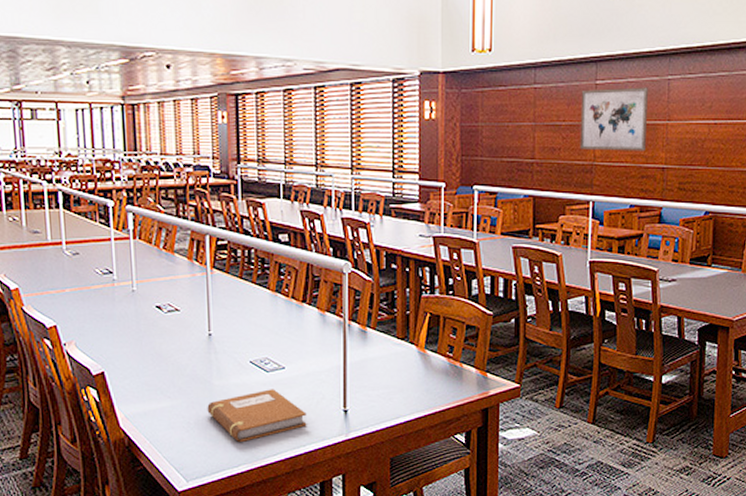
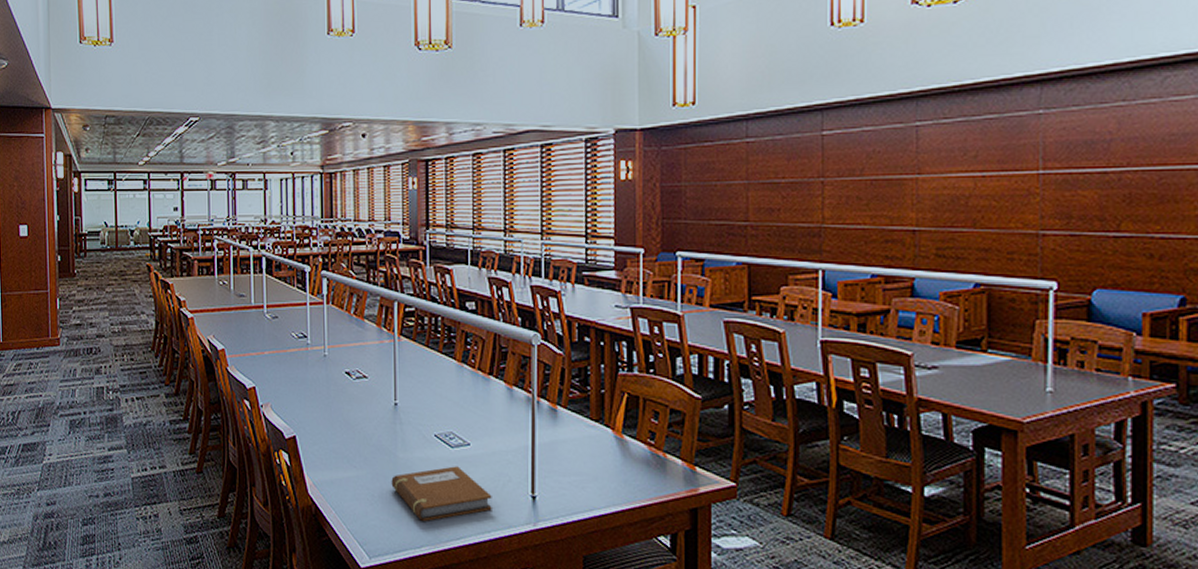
wall art: present [579,87,648,151] -> none [804,136,890,211]

